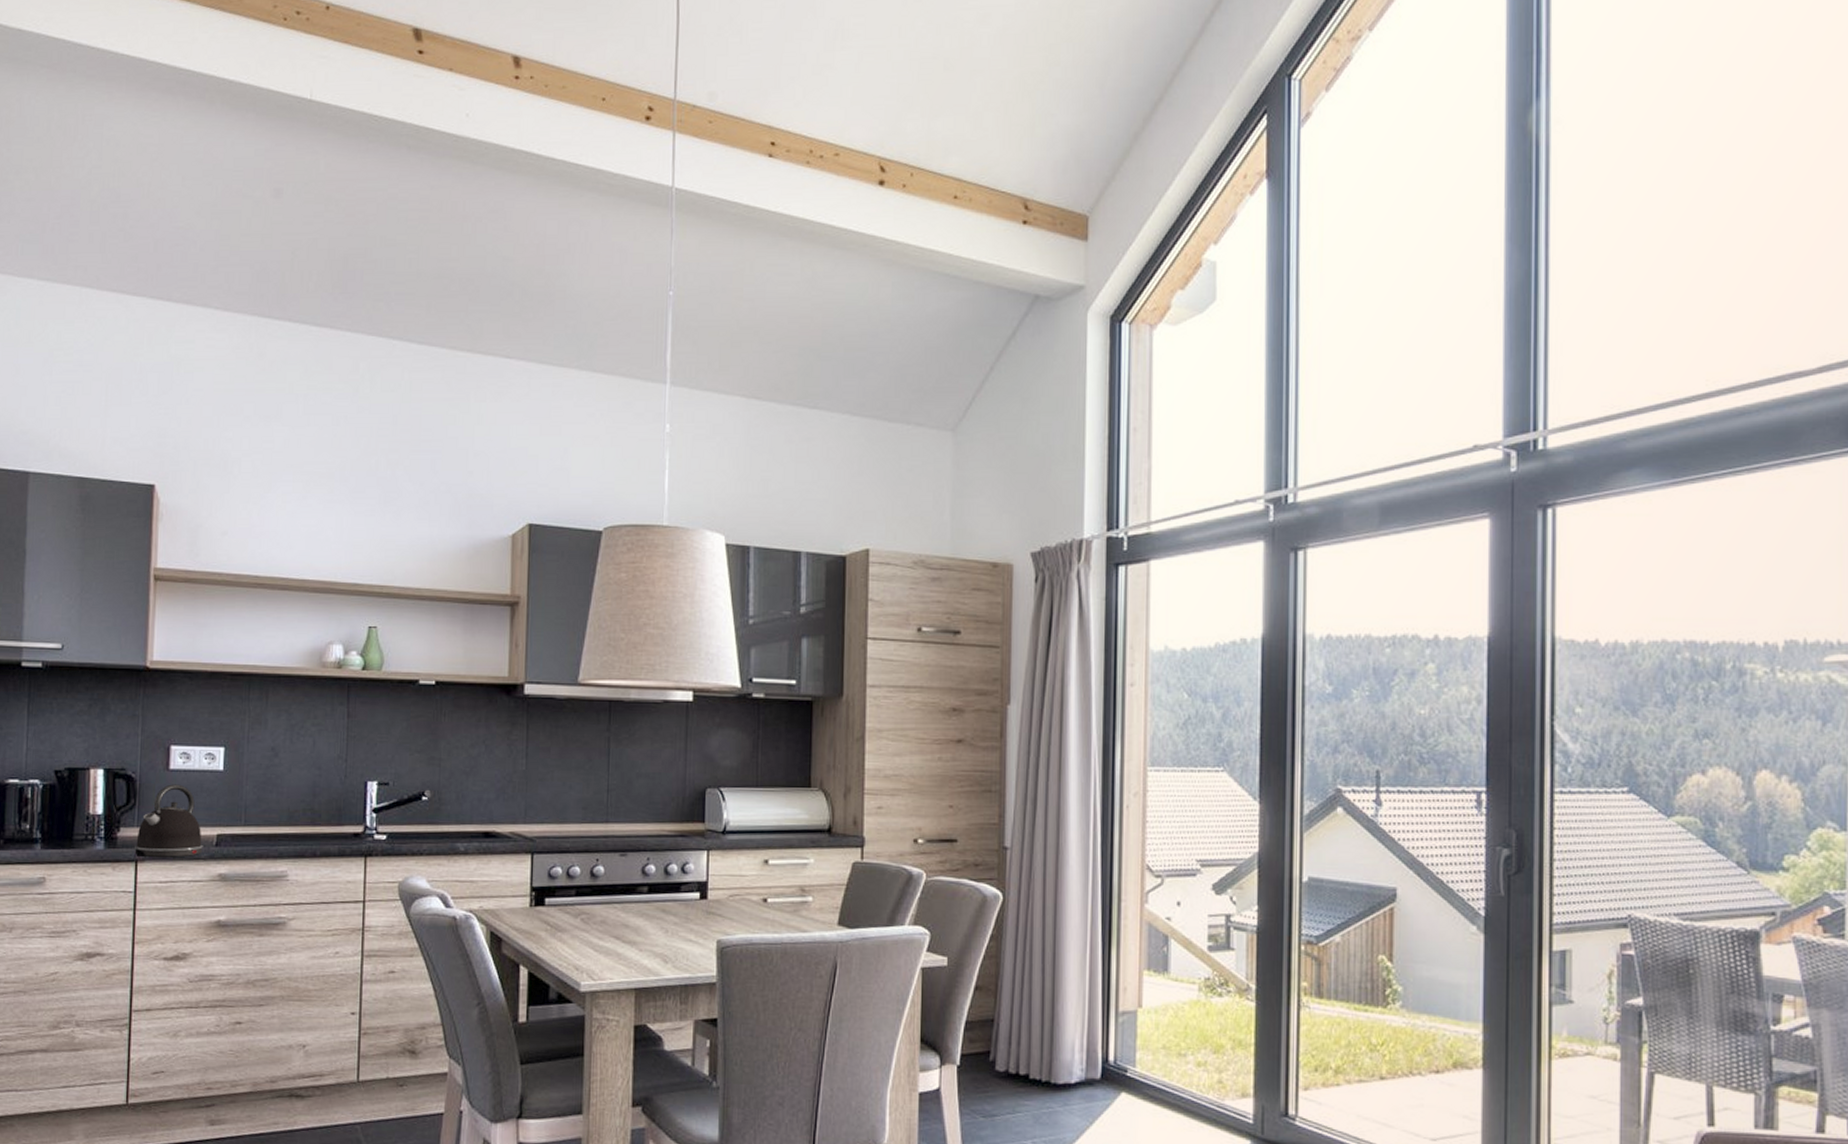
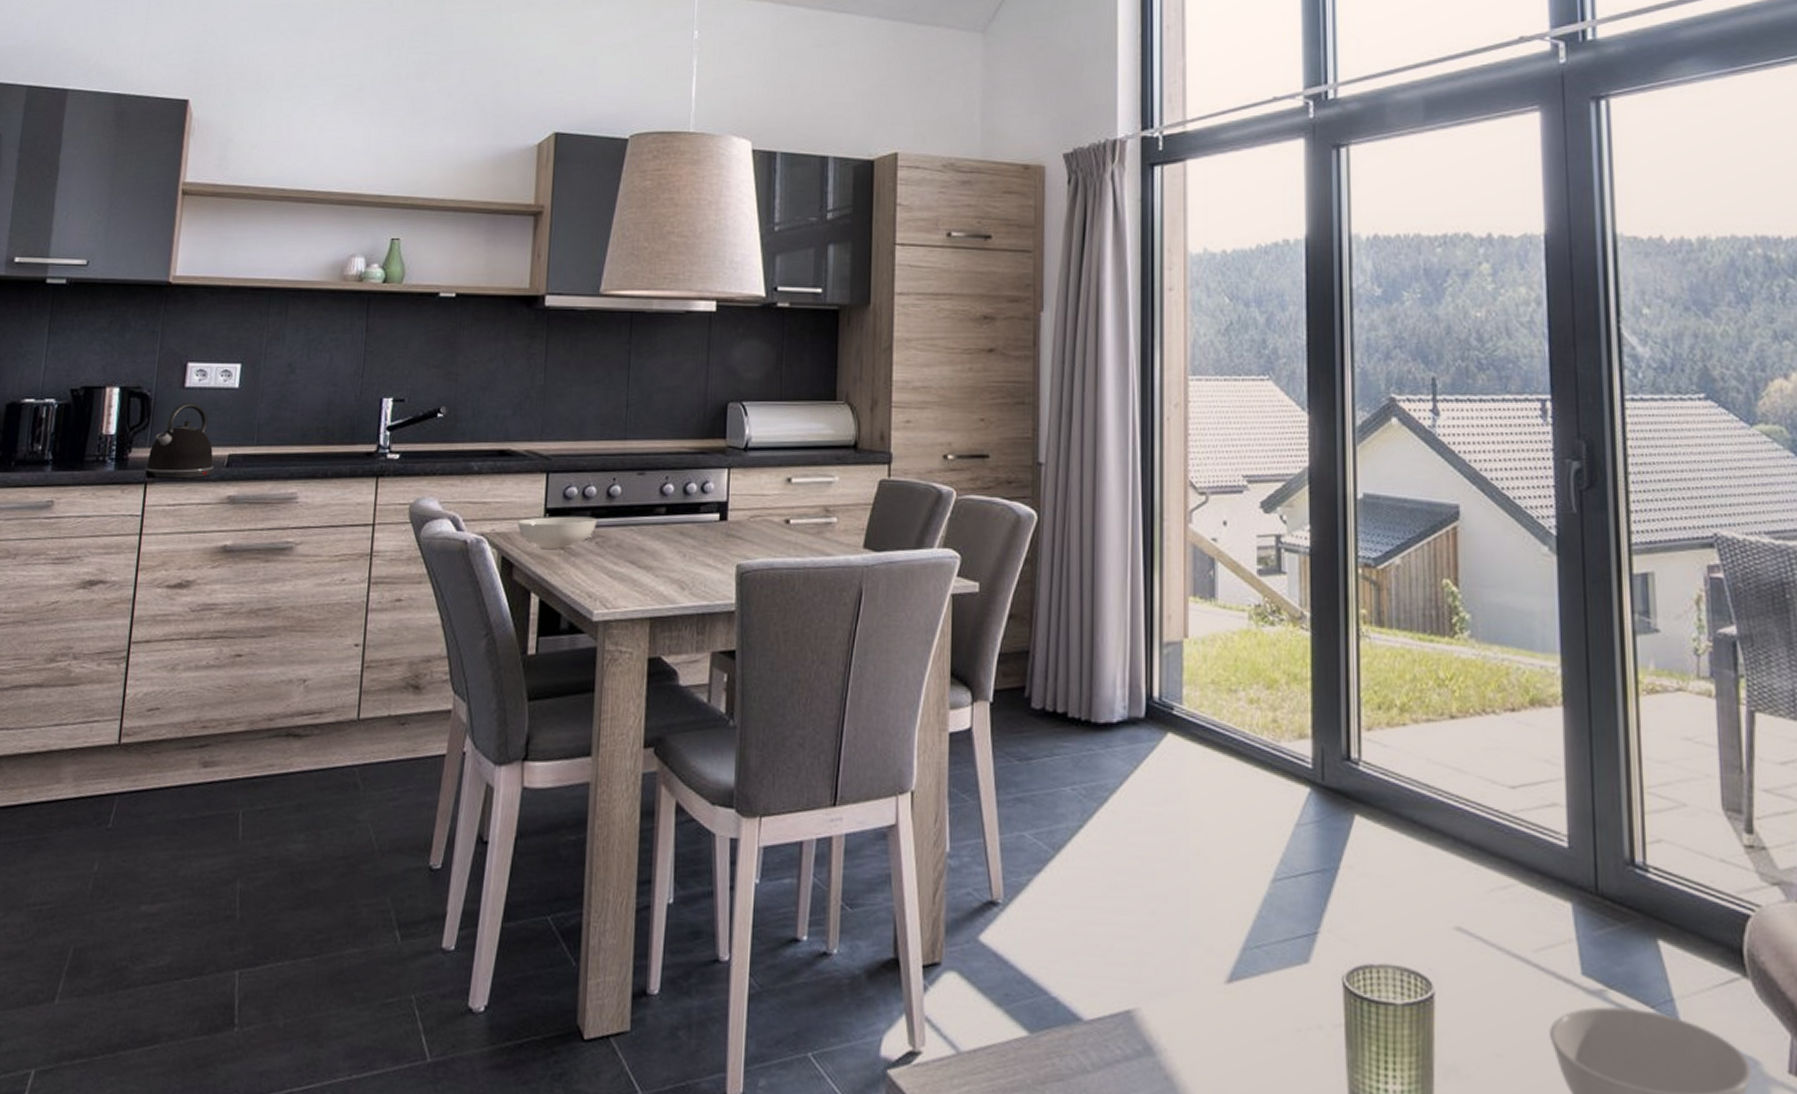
bowl: none [504,894,583,926] -> present [517,516,598,550]

